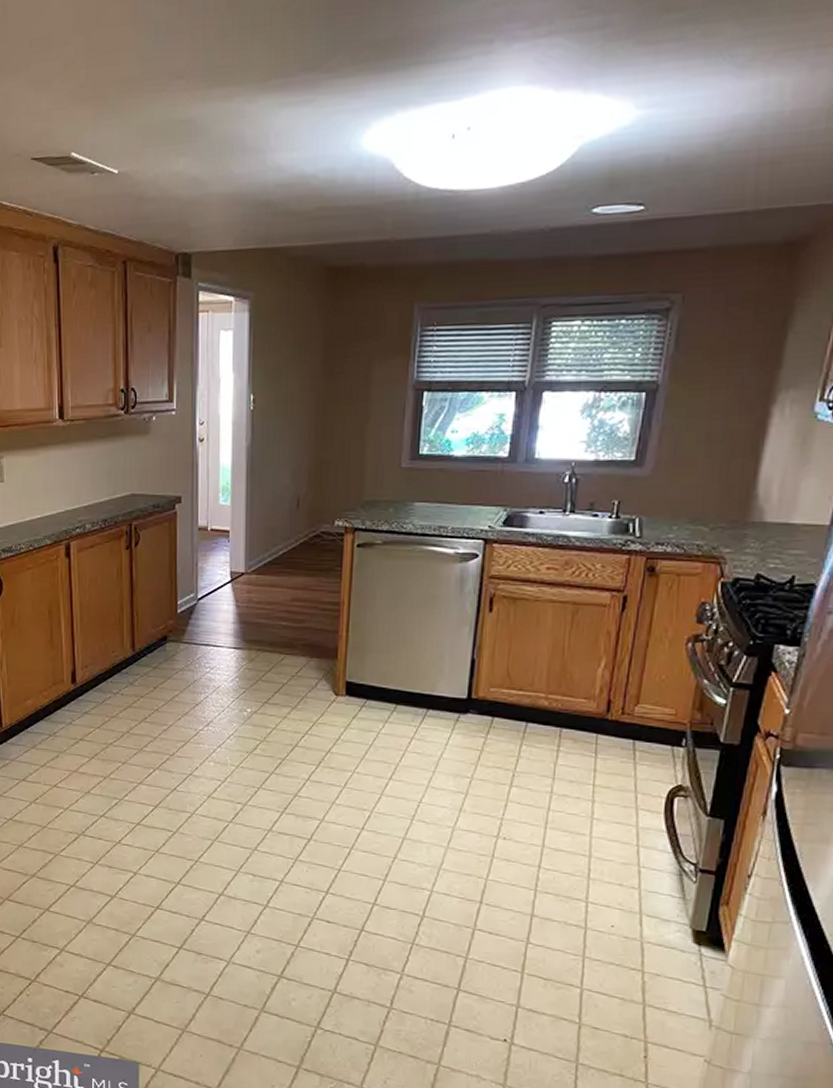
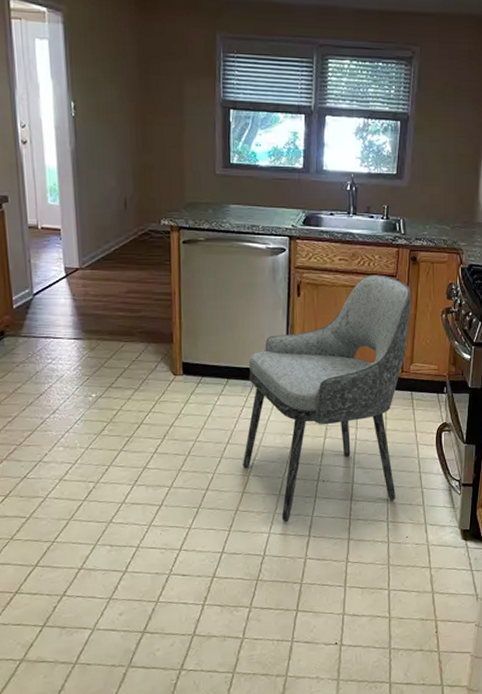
dining chair: none [406,588,644,883] -> present [243,274,411,523]

